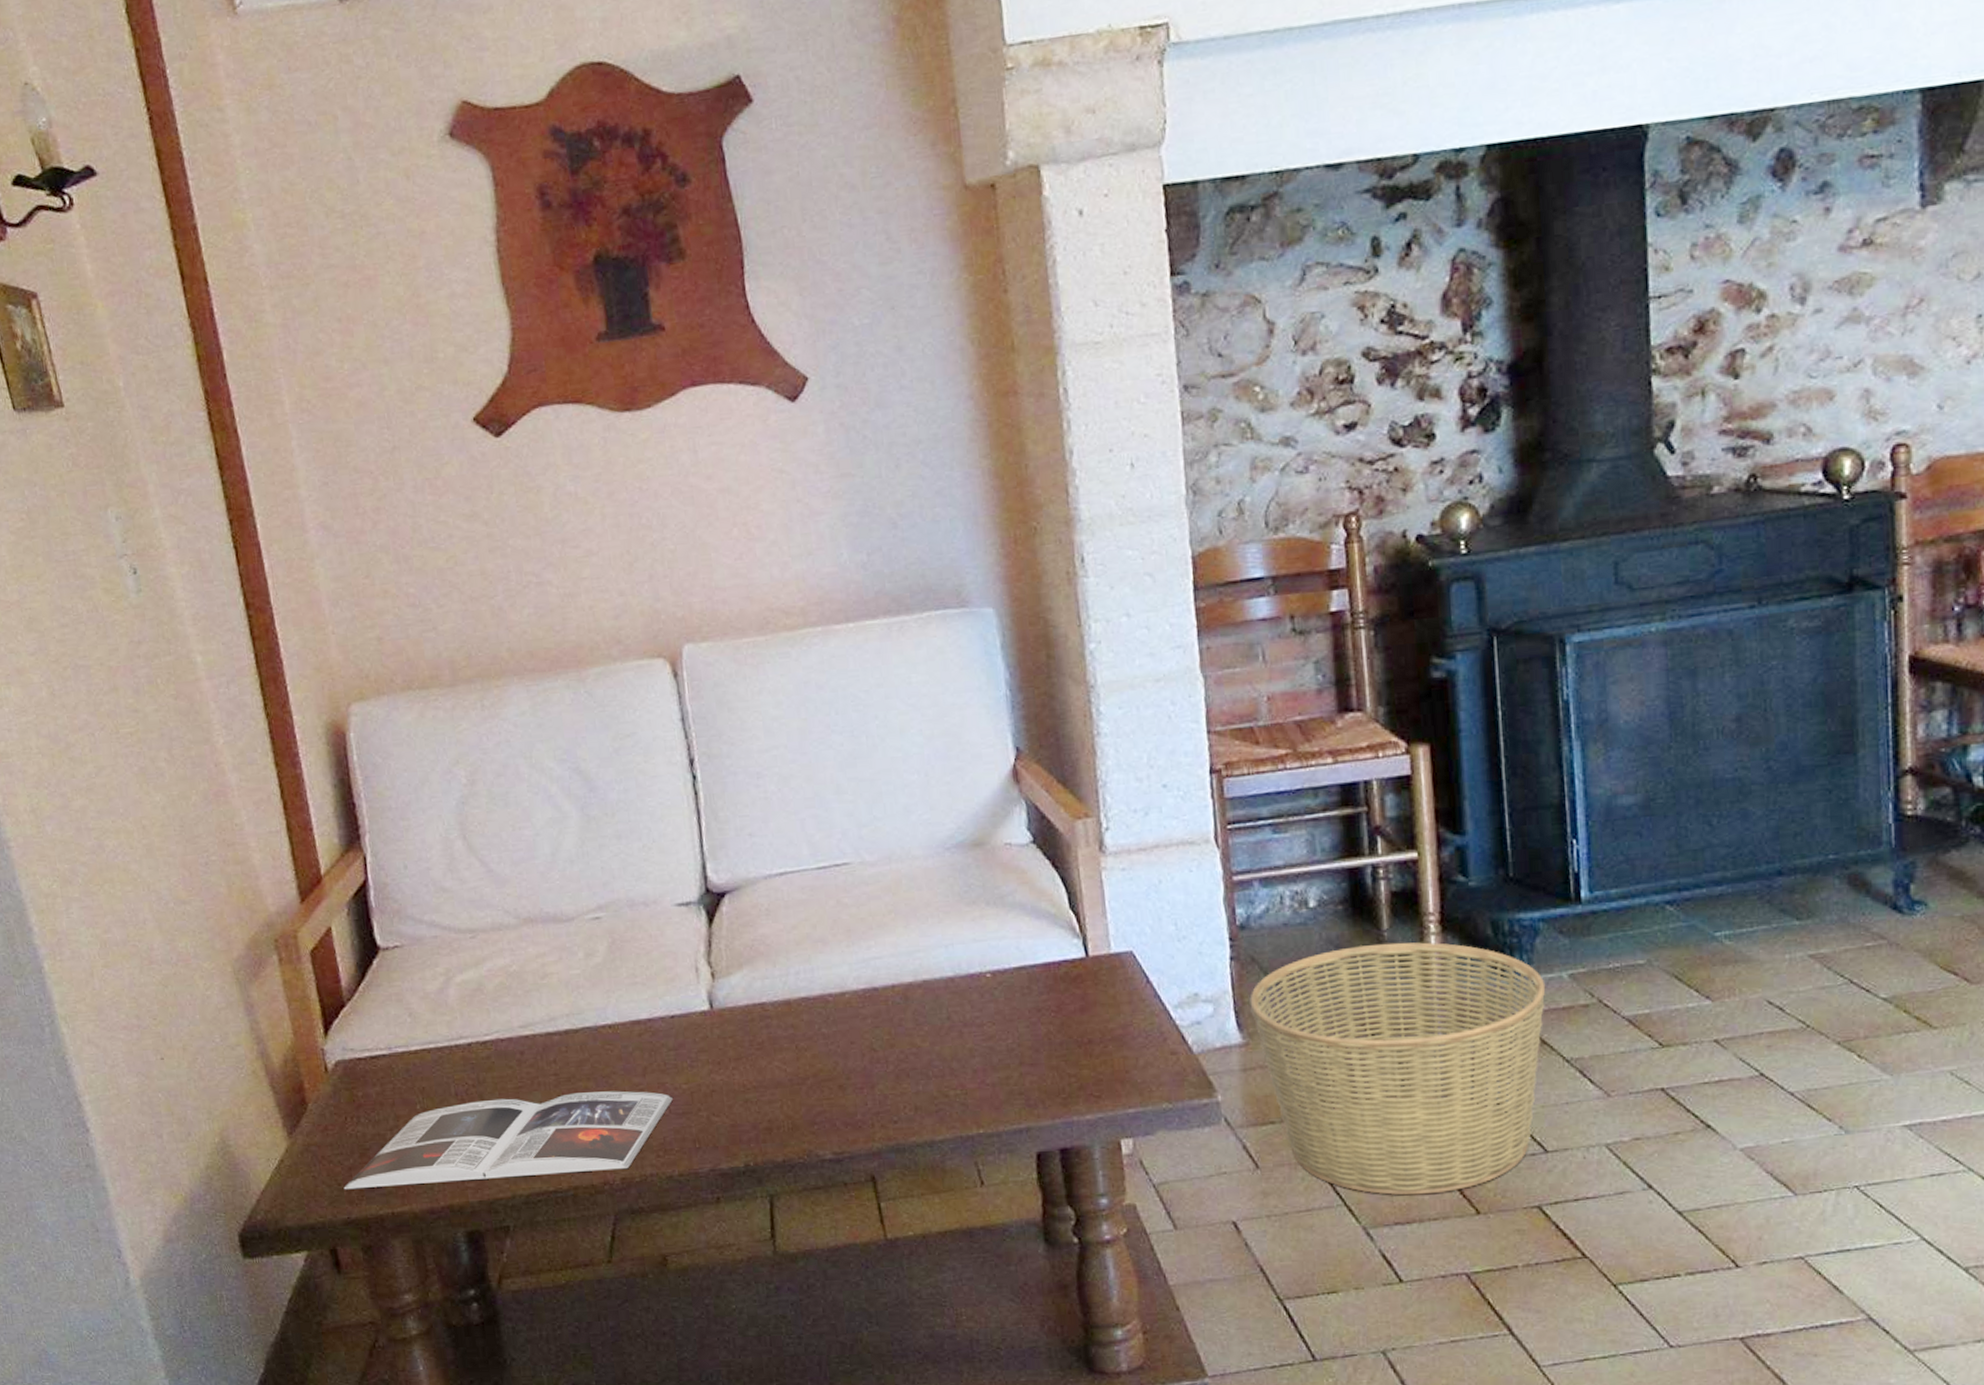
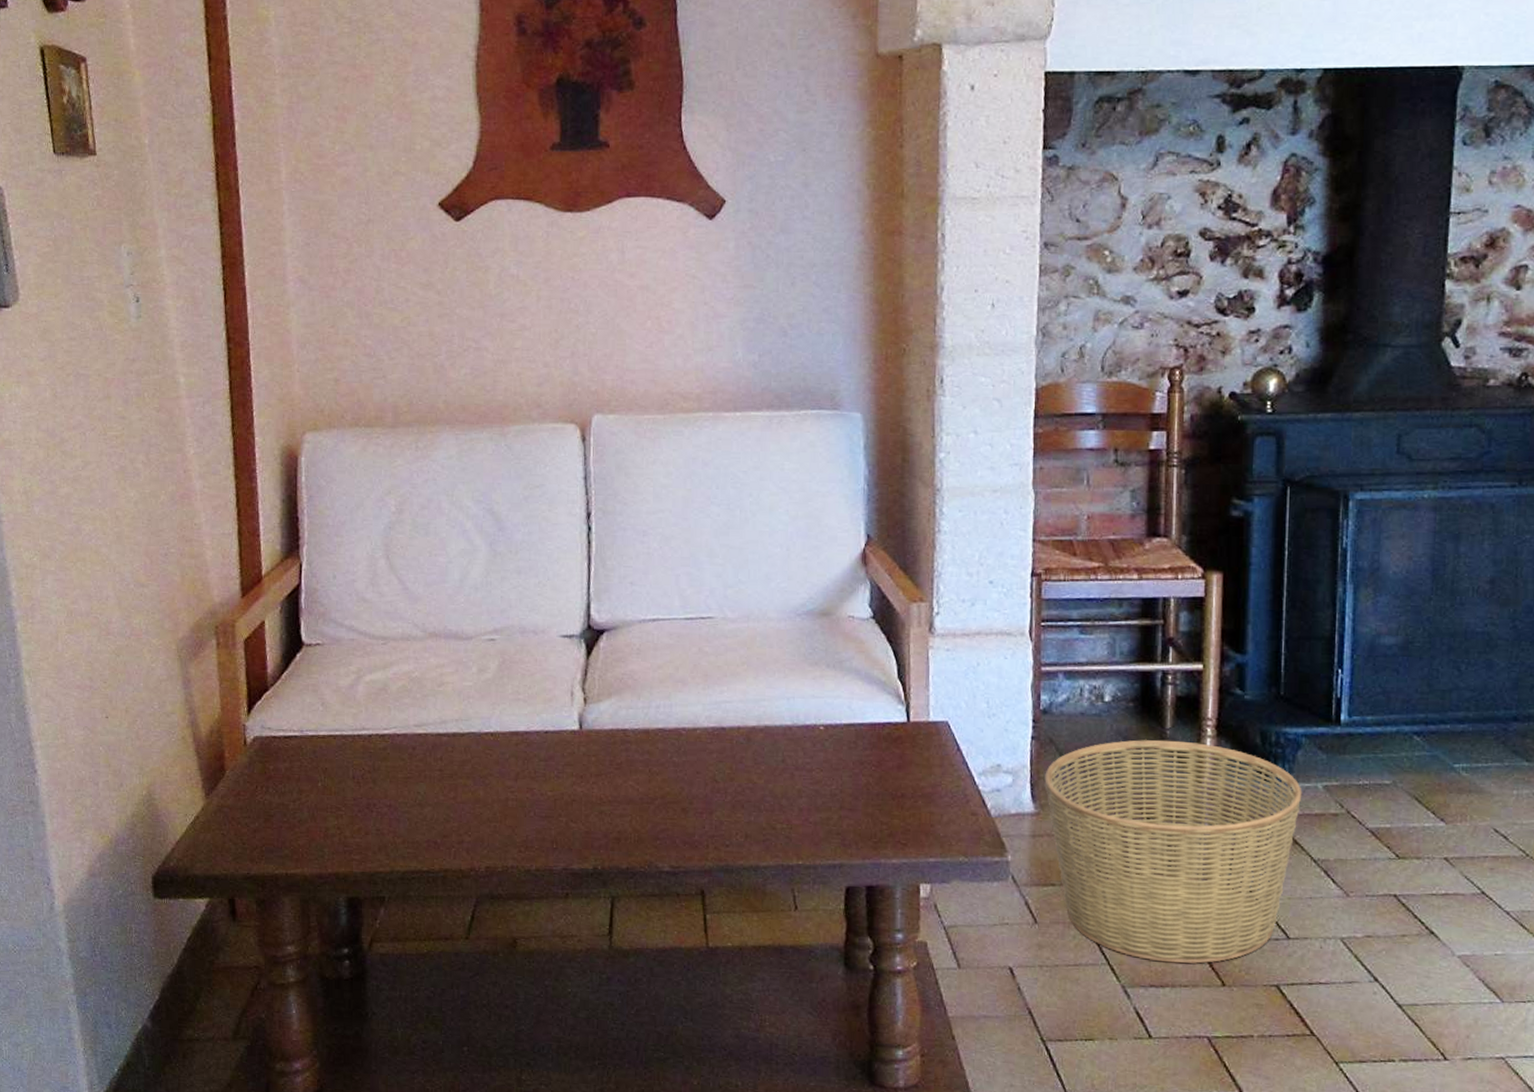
magazine: present [343,1091,673,1190] -> none [247,785,538,860]

